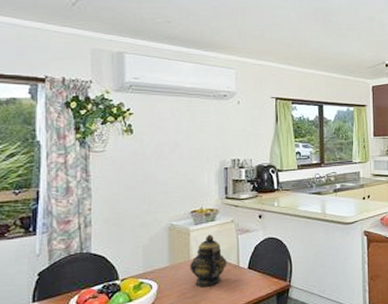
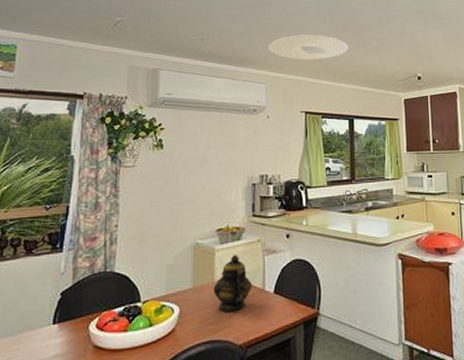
ceiling light: none [237,19,319,46] -> present [269,35,349,61]

